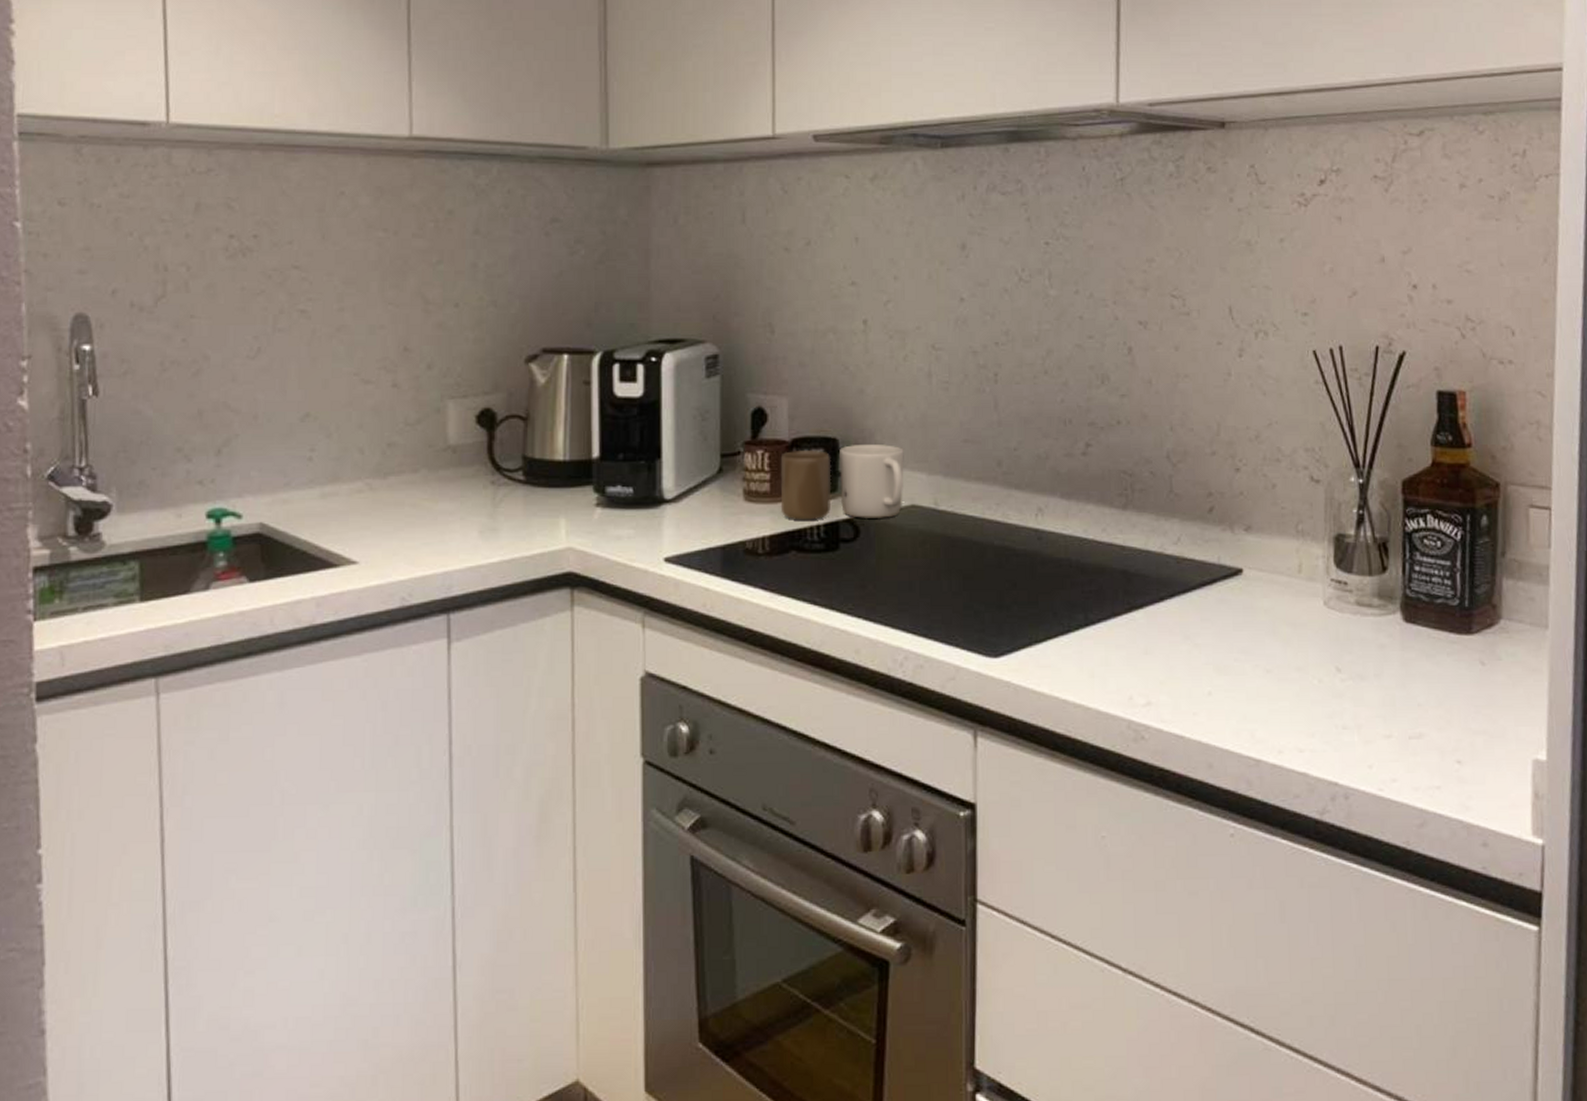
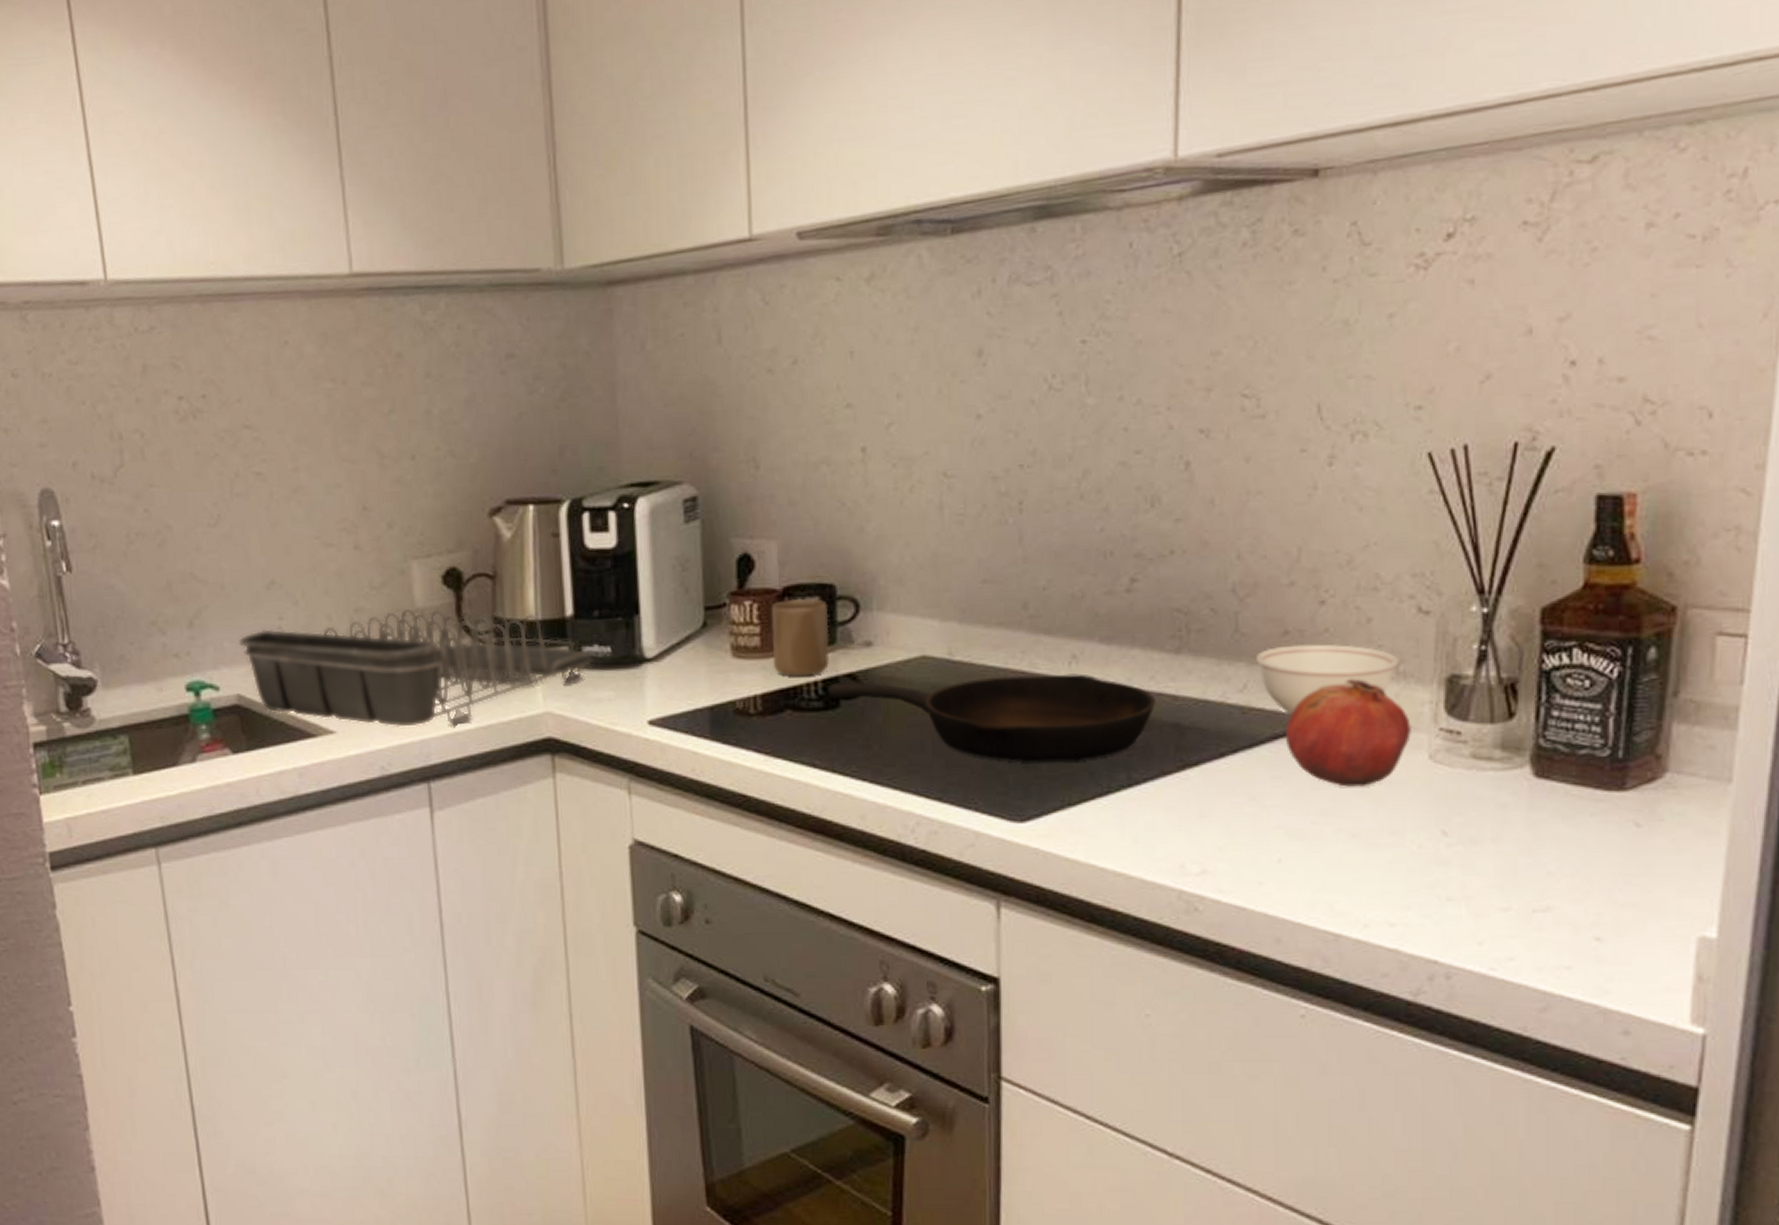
dish rack: none [267,445,616,559] -> present [239,608,593,727]
frying pan: none [828,524,1107,603] -> present [827,673,1156,763]
mug: present [839,443,904,518] -> none [837,588,913,673]
bowl: none [1186,505,1299,566] -> present [1255,643,1400,716]
fruit: none [1211,535,1310,629] -> present [1284,679,1411,787]

